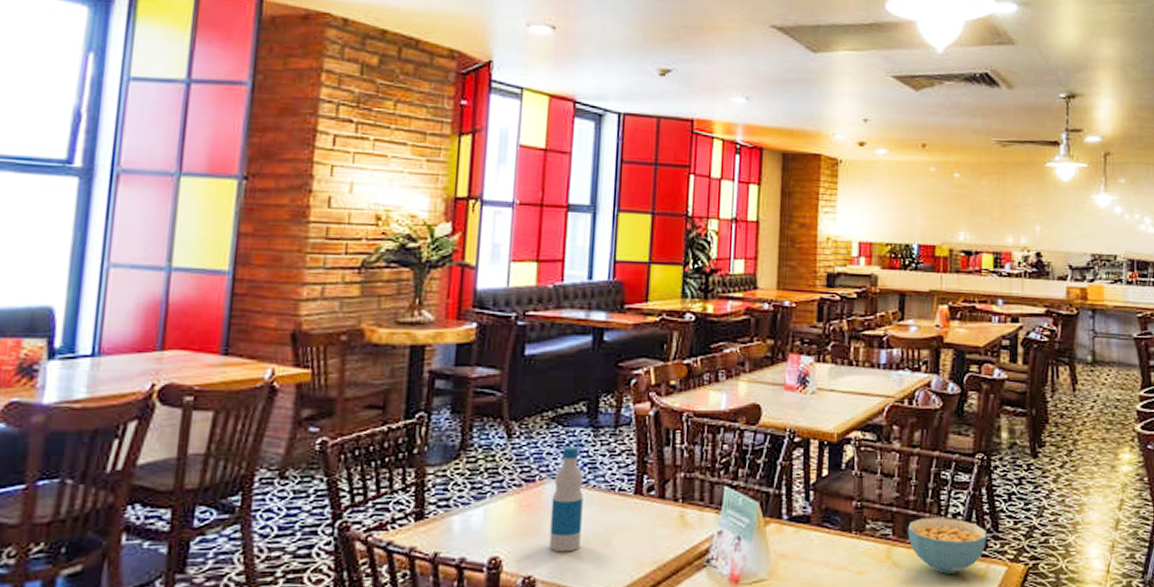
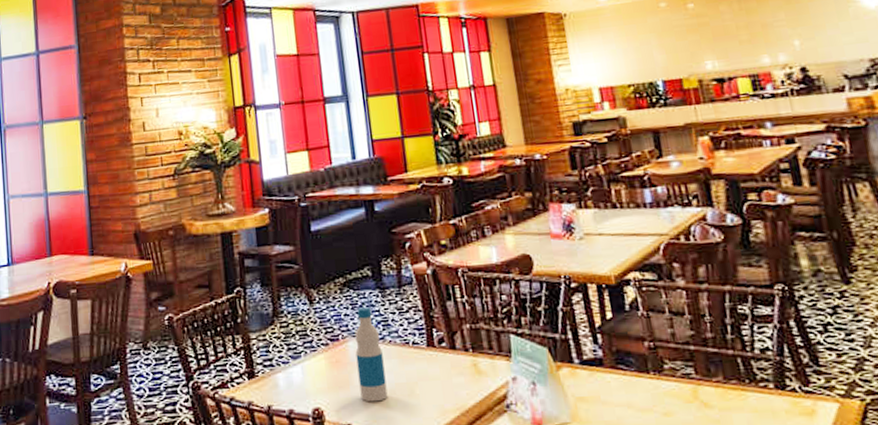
cereal bowl: present [908,518,986,574] -> none [711,353,808,413]

